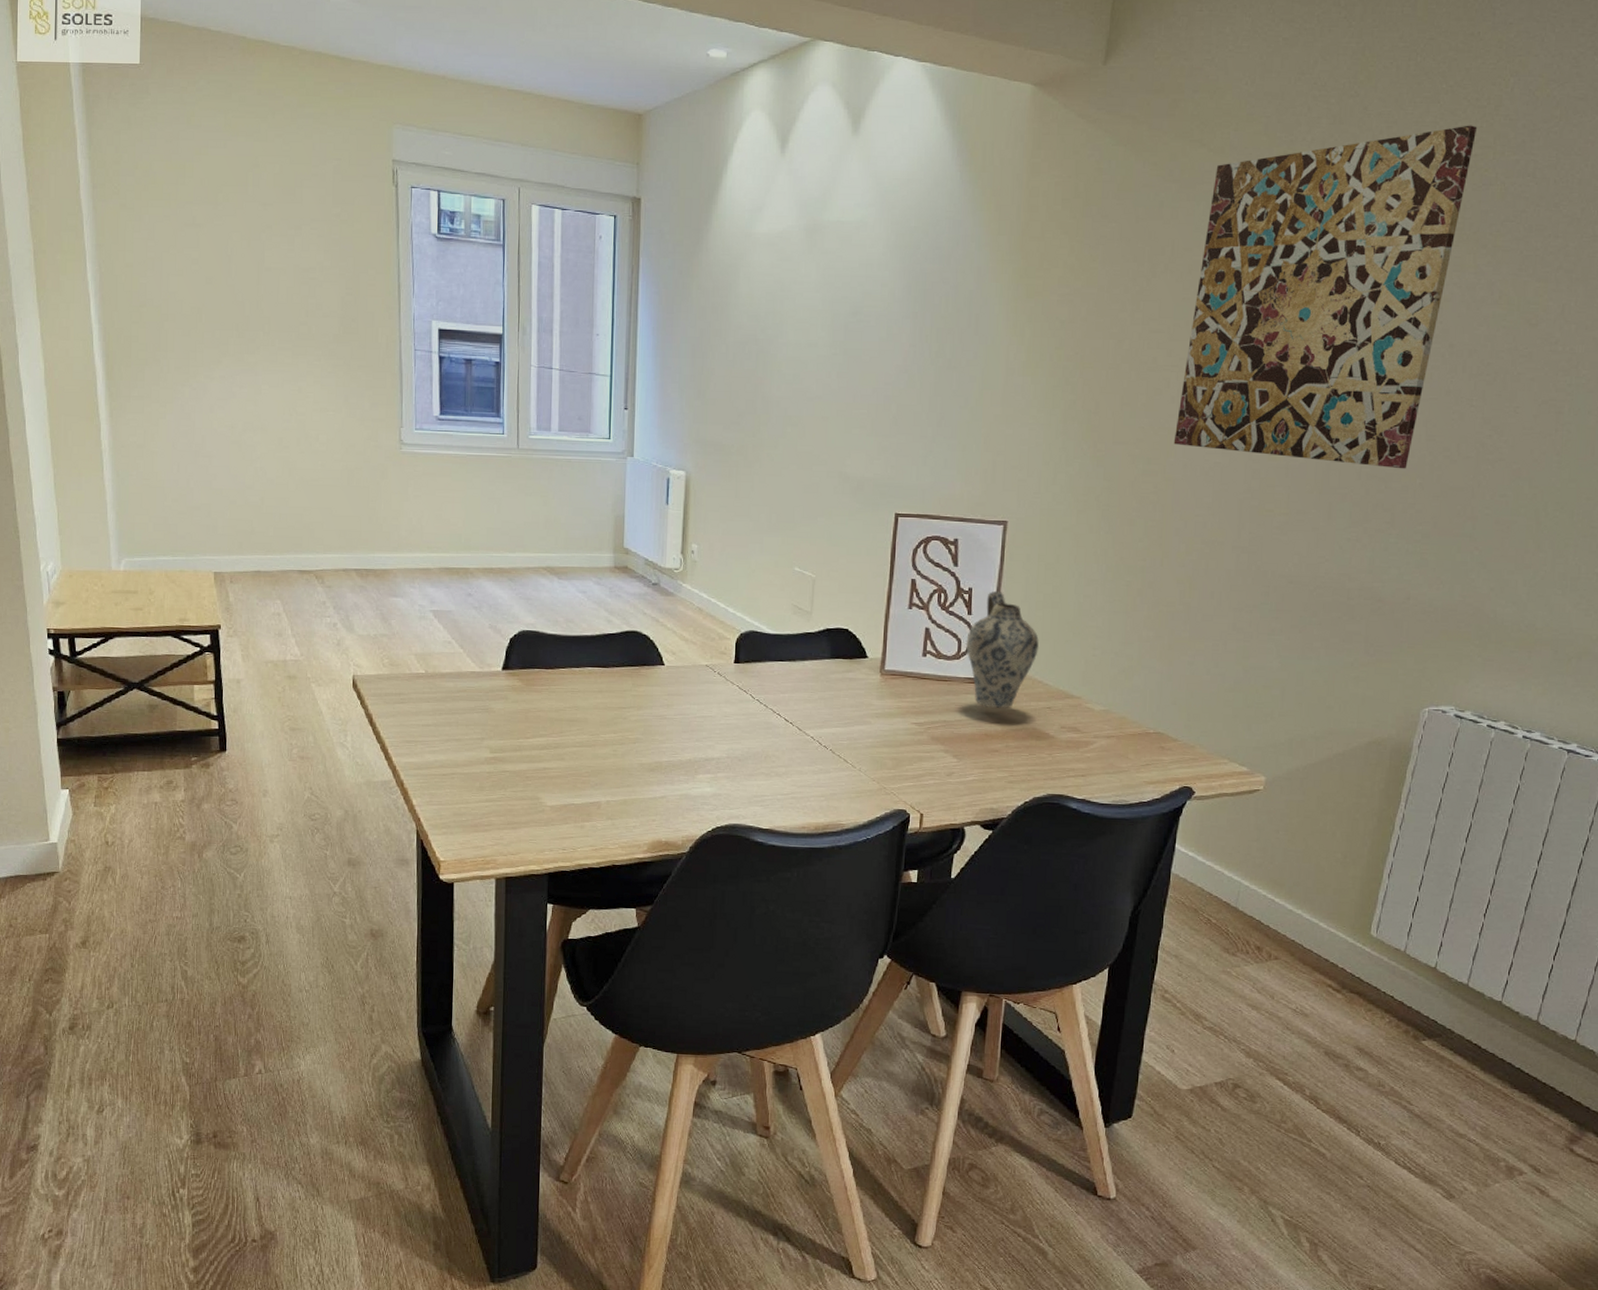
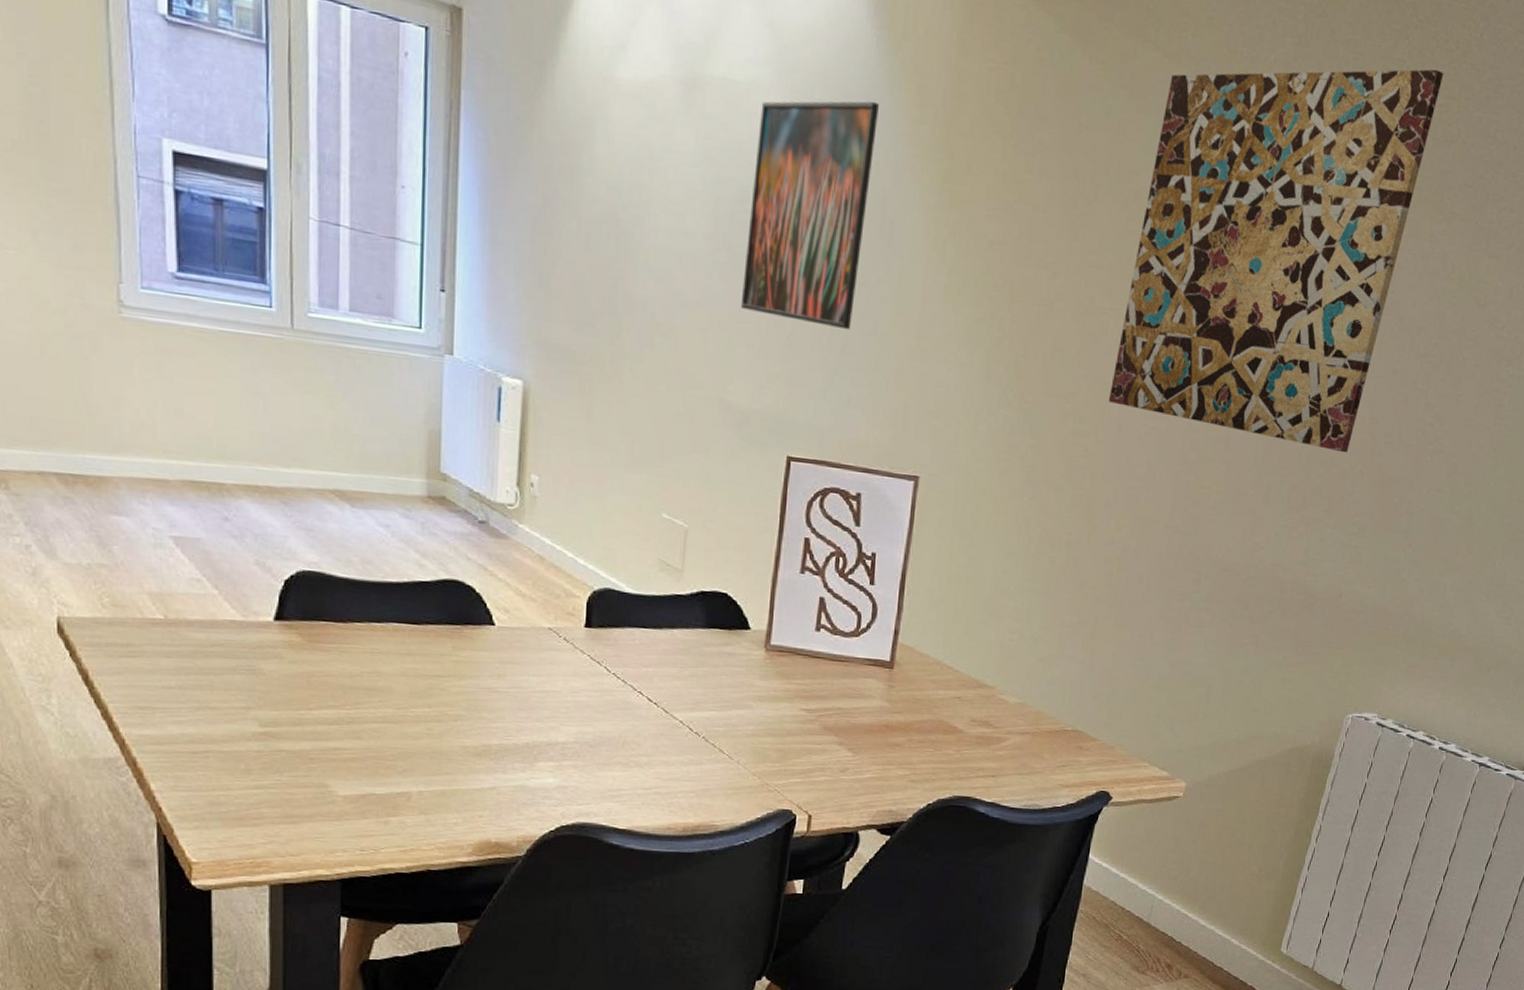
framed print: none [854,222,964,407] -> present [740,101,879,331]
ceramic jug: present [965,590,1039,709] -> none [866,558,950,697]

